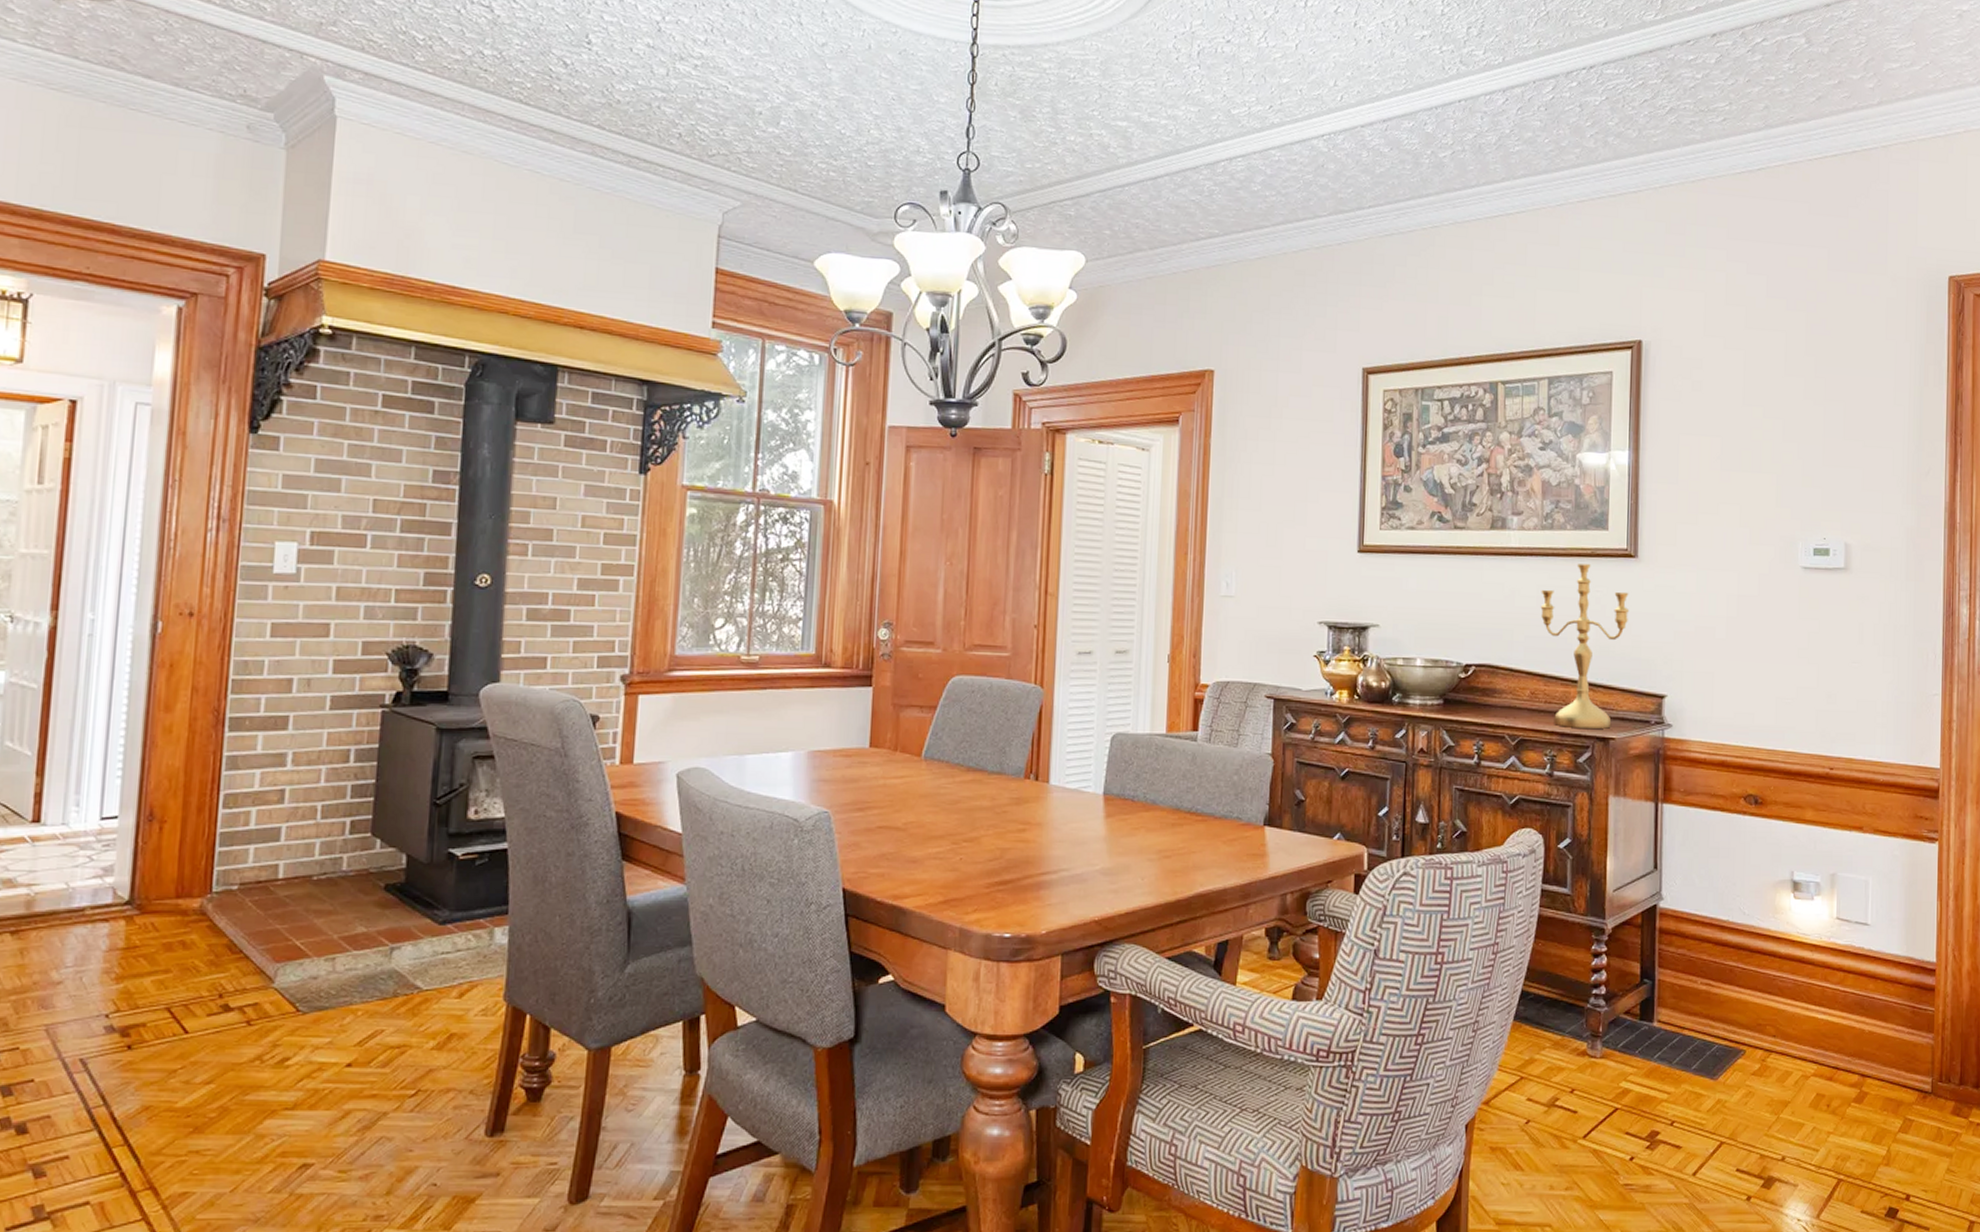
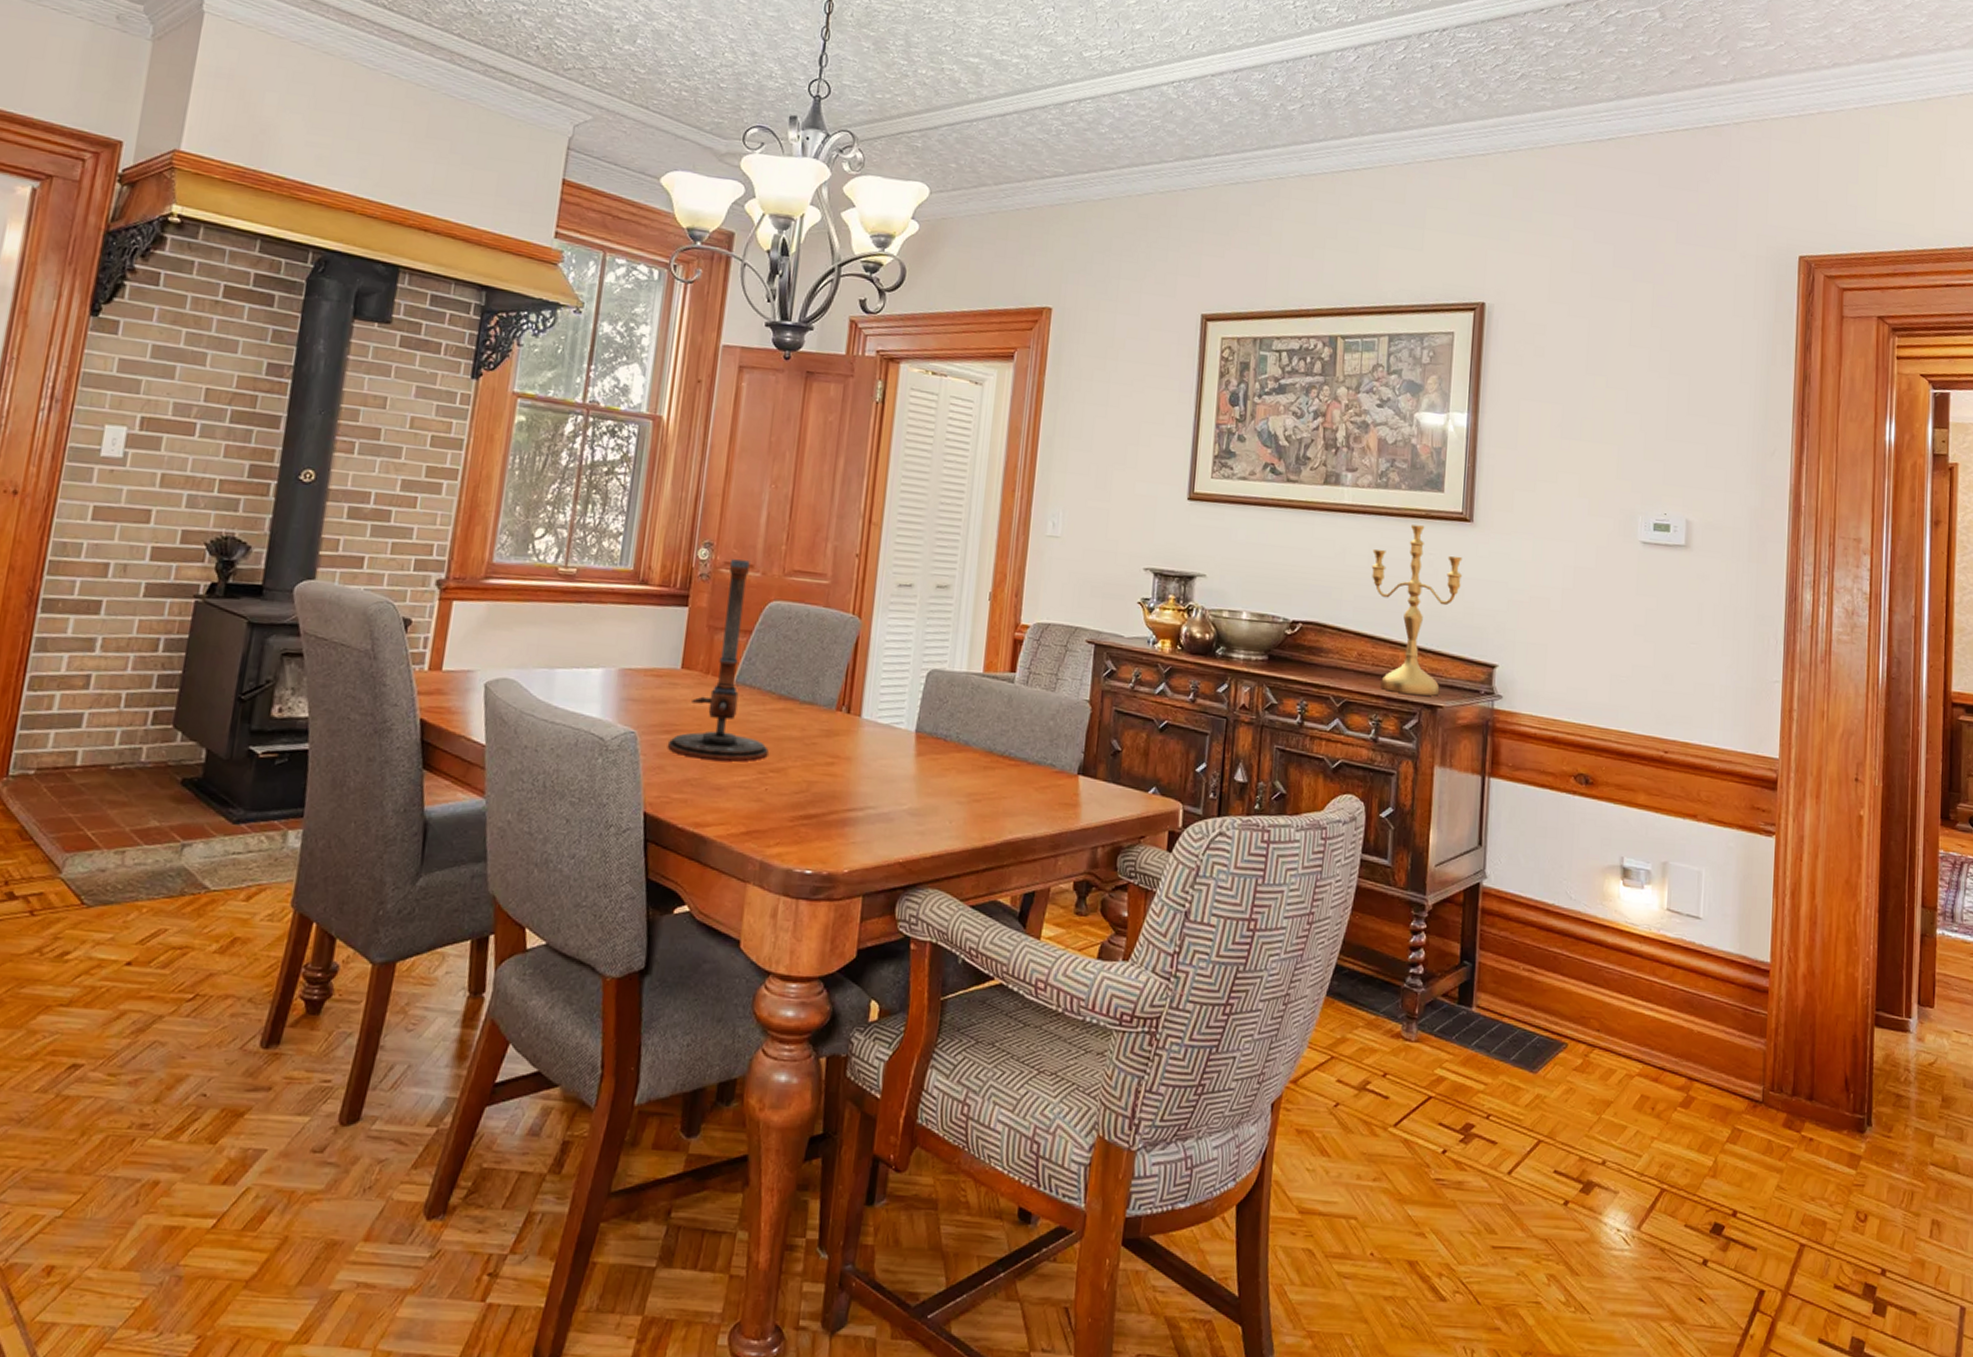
candlestick: none [861,637,961,834] -> present [667,559,769,762]

